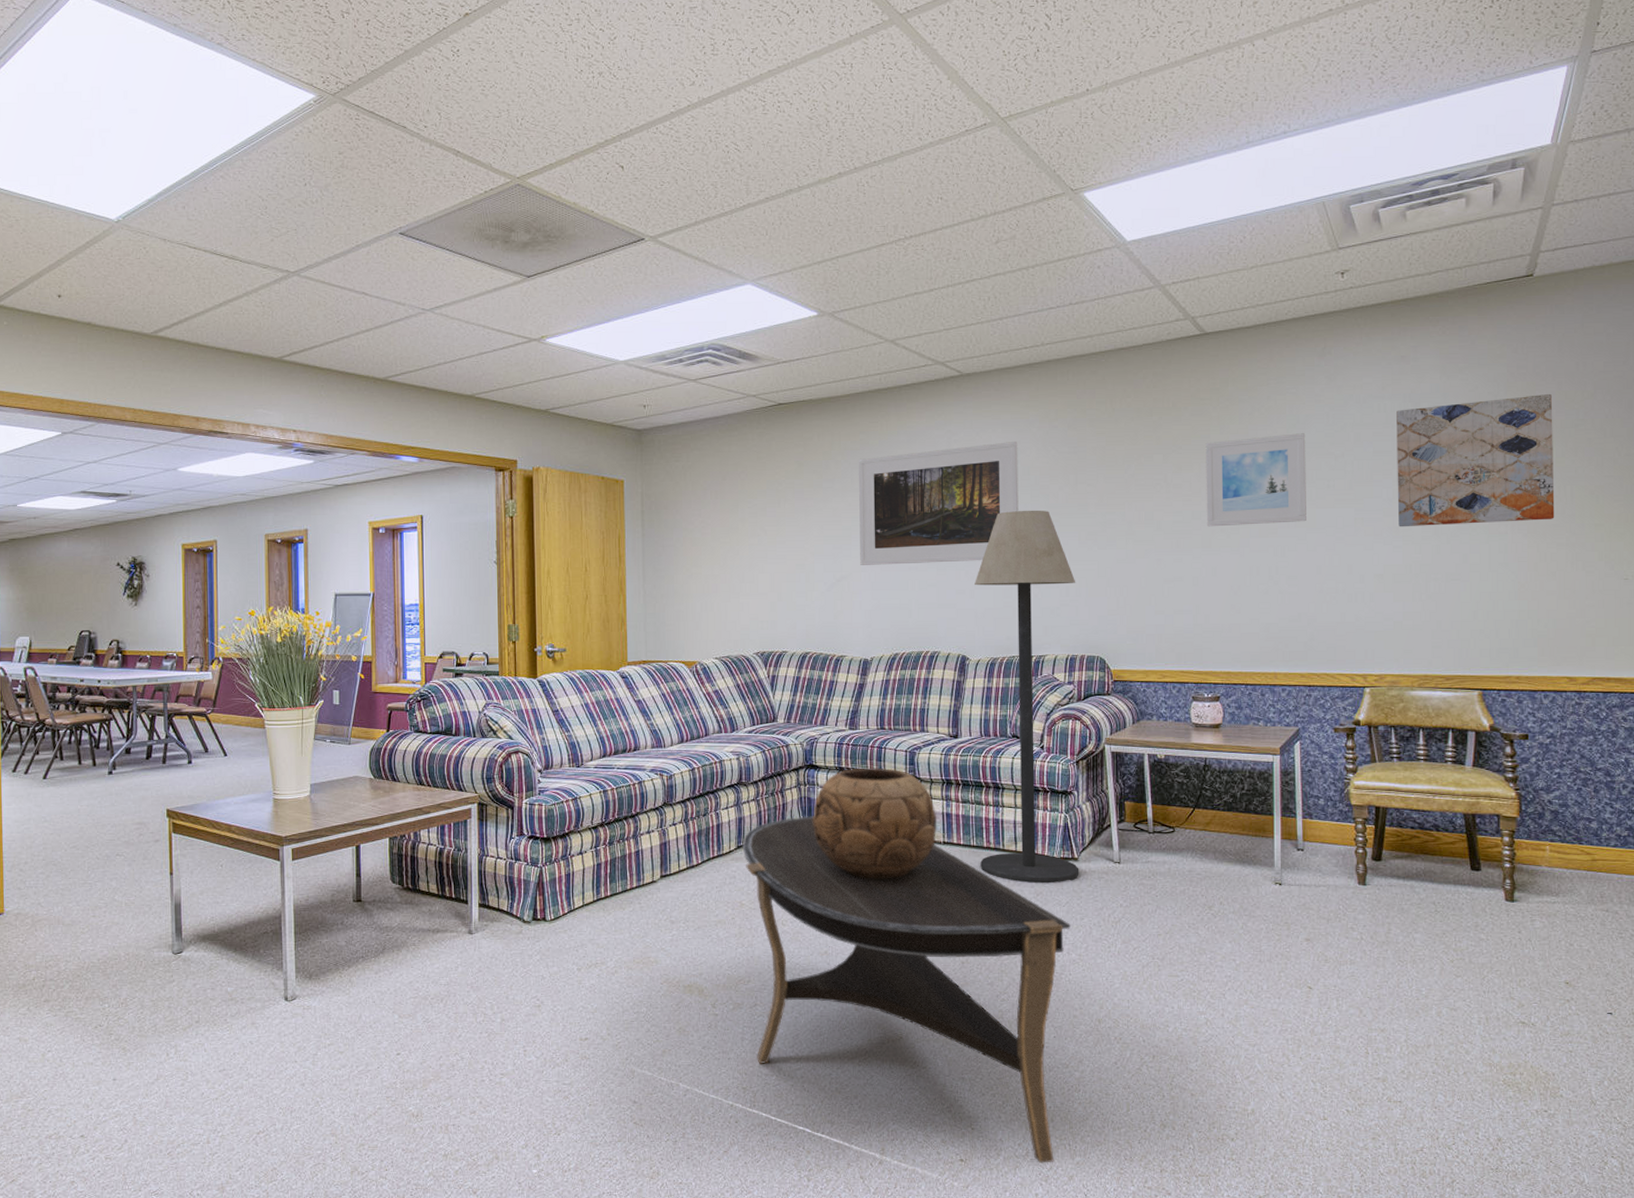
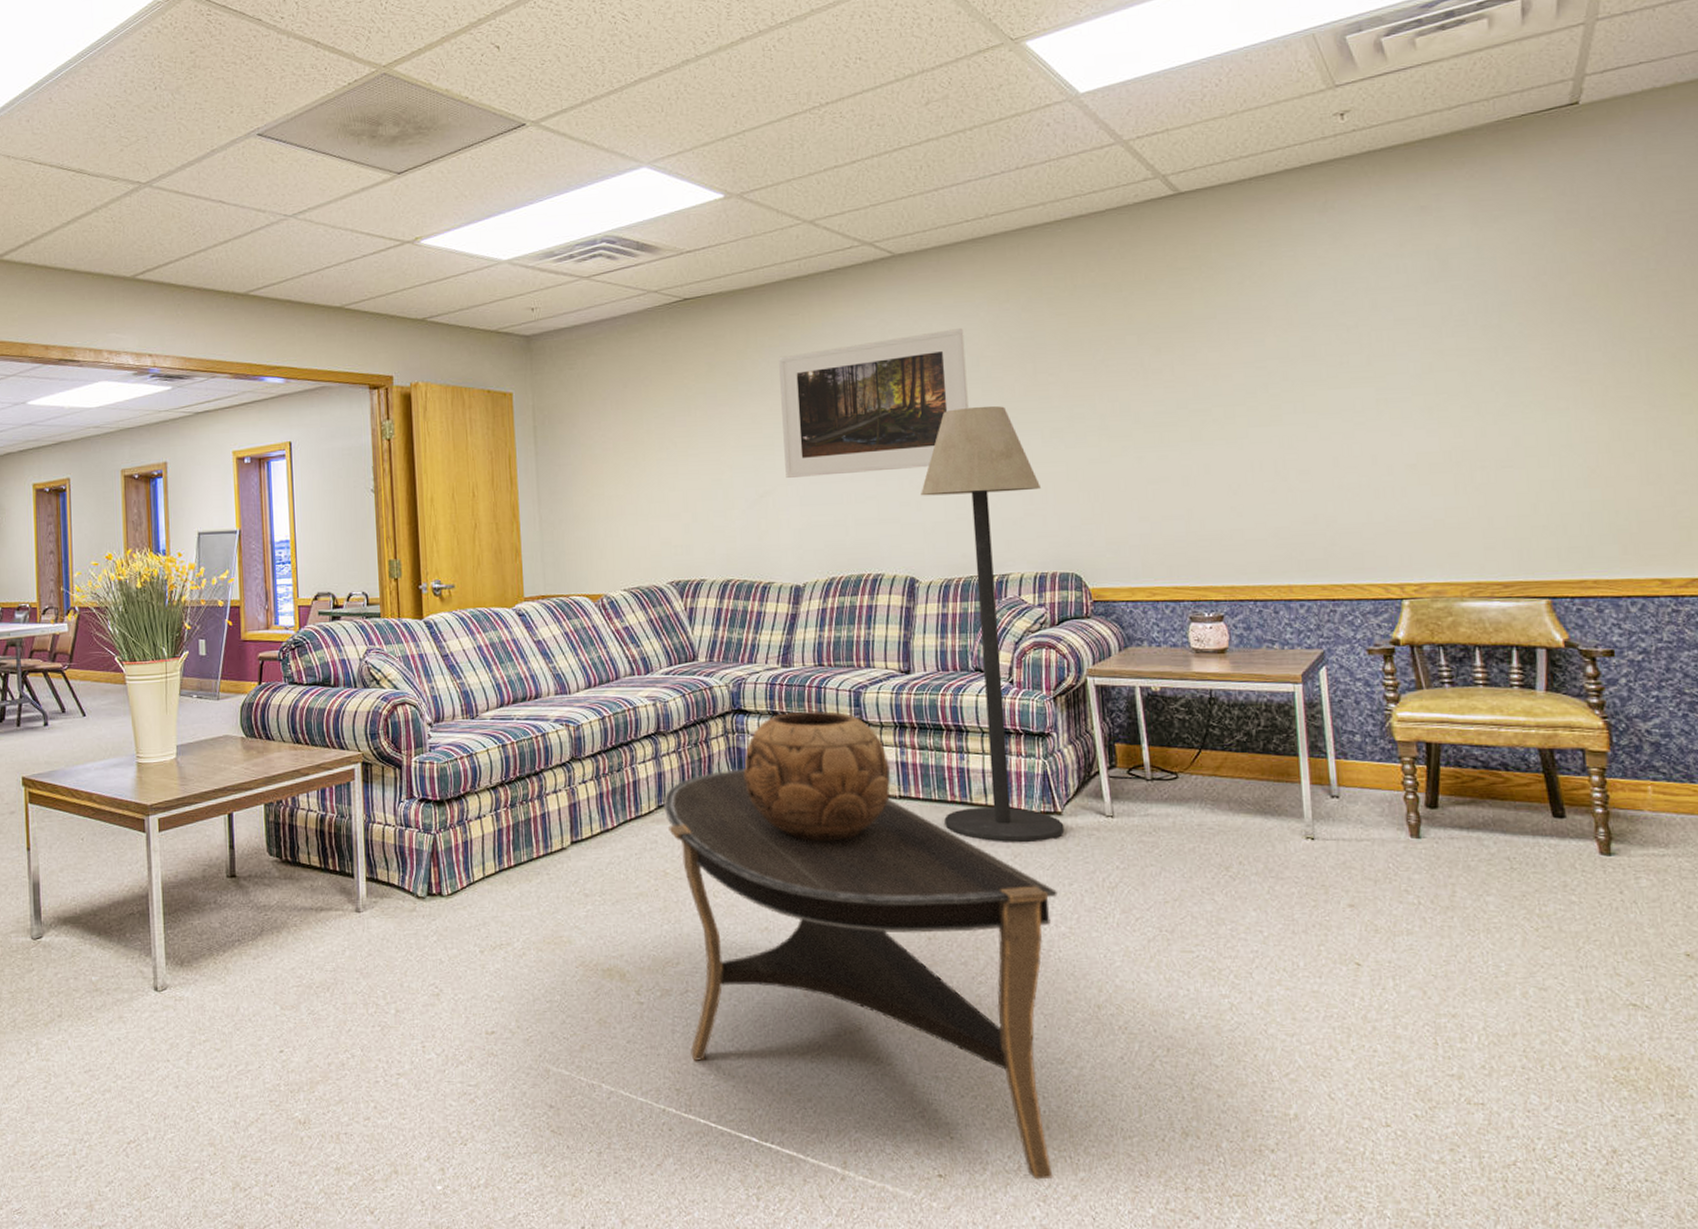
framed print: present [1205,433,1306,527] -> none [1188,302,1317,417]
wall art: present [1396,393,1555,527] -> none [1419,240,1628,408]

